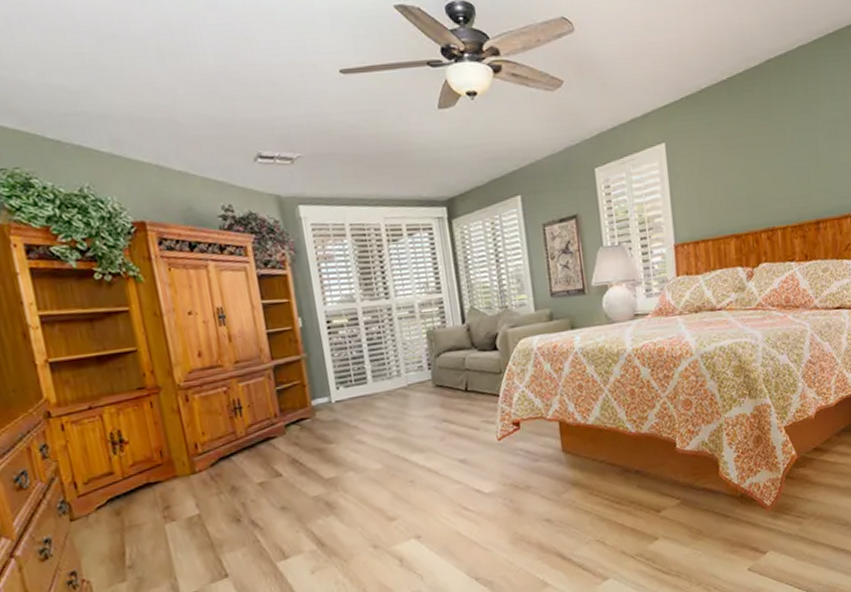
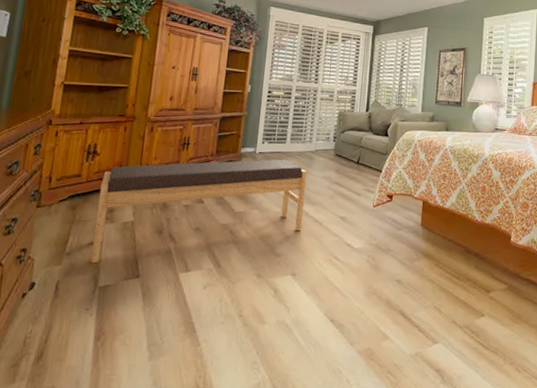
bench: none [142,403,415,572] -> present [90,159,307,264]

